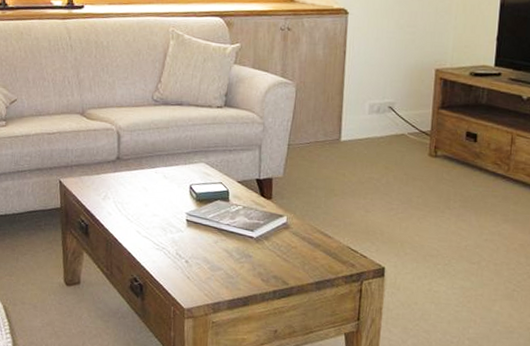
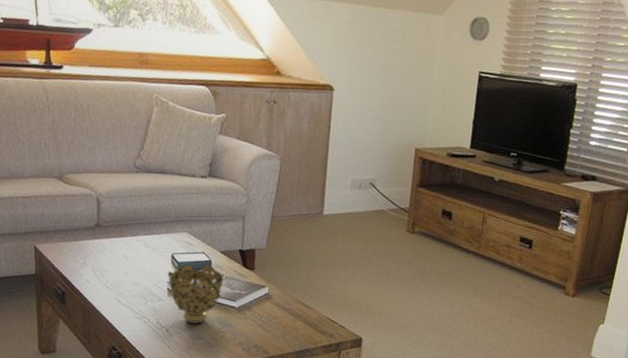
decorative bowl: none [186,195,242,255] -> present [167,264,224,324]

